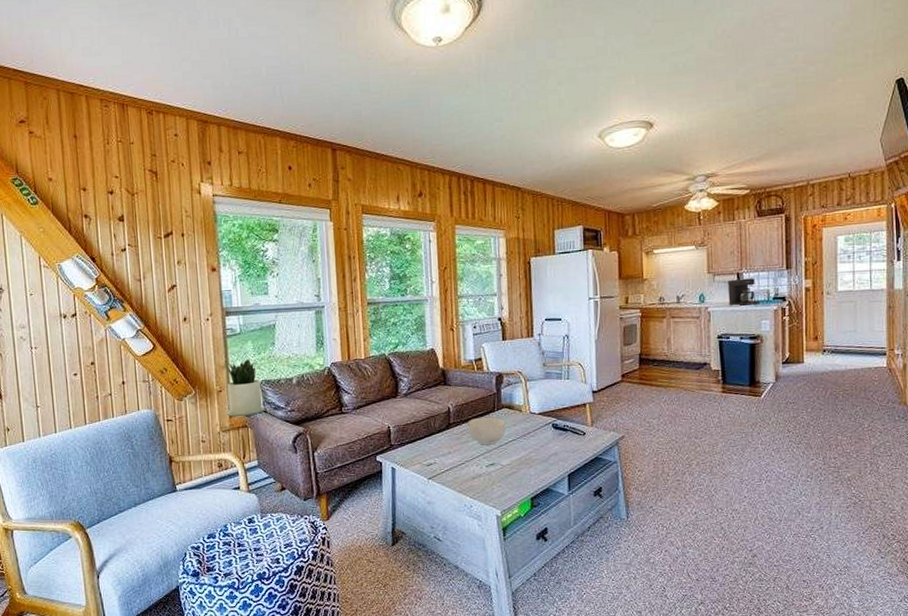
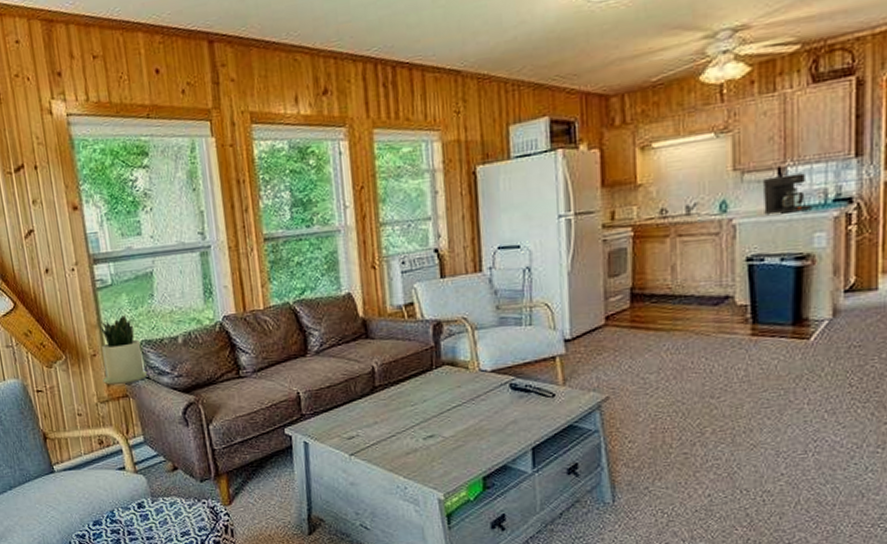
bowl: present [467,416,507,445] -> none [397,376,449,413]

